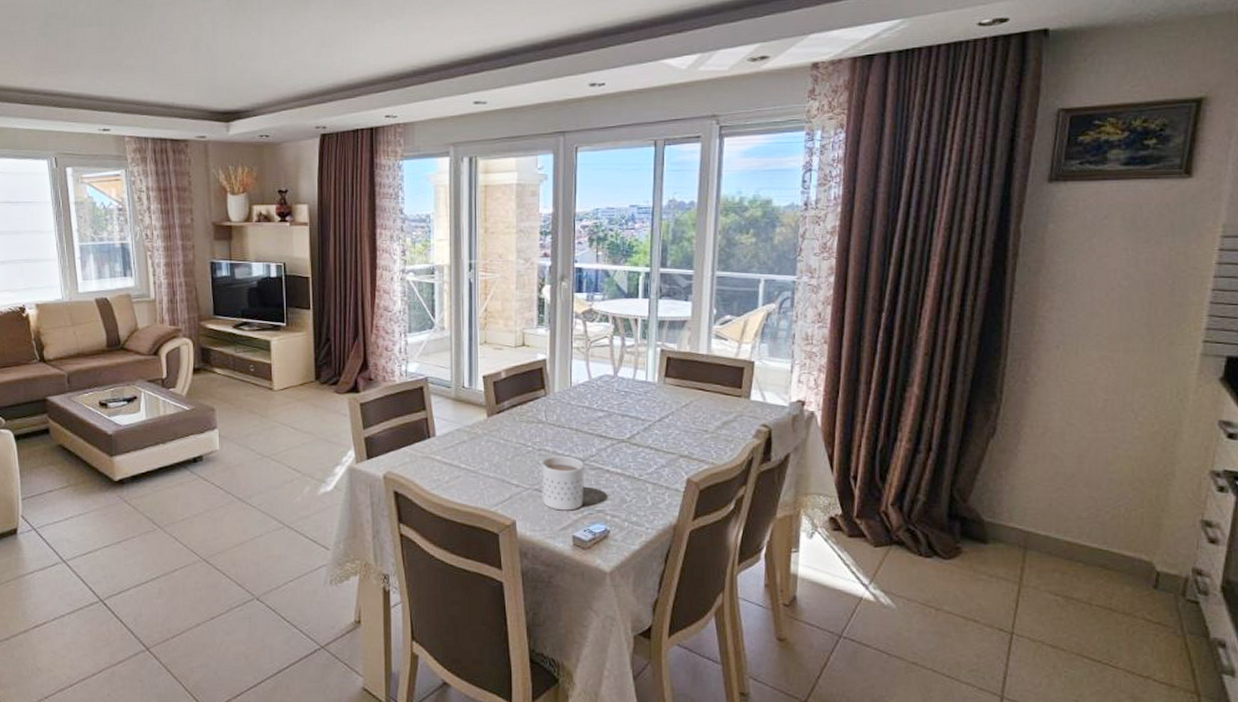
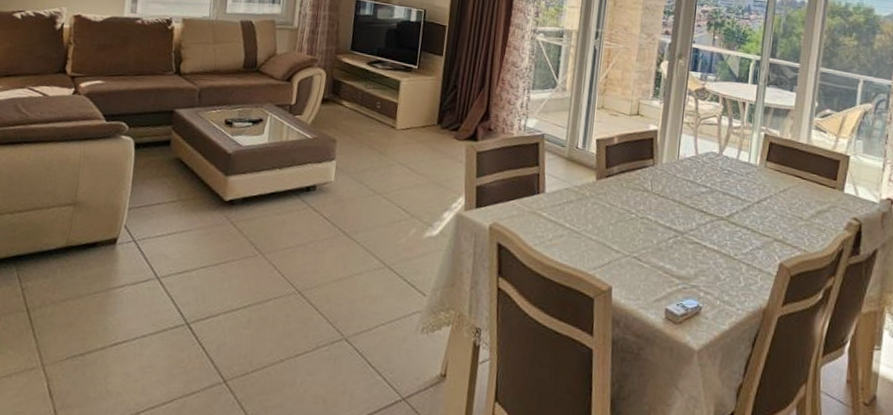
mug: present [541,455,584,511] -> none [639,225,684,283]

